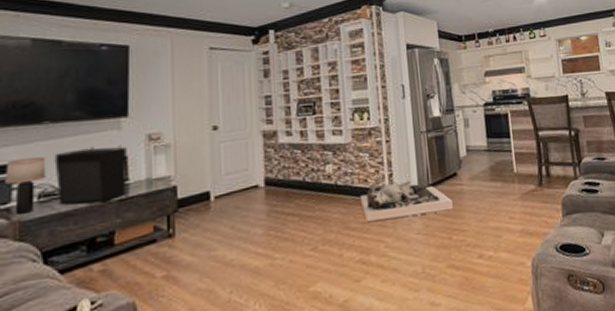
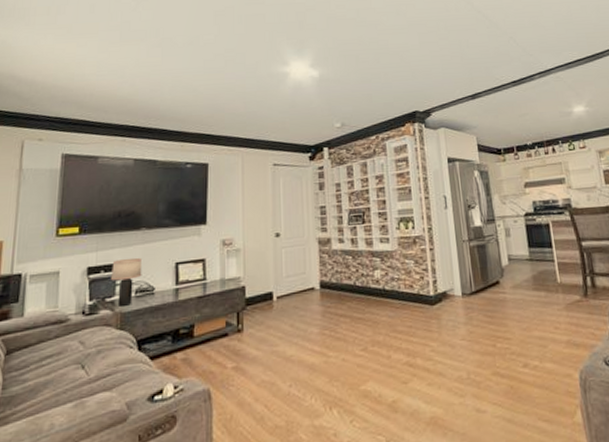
speaker: present [54,145,127,206] -> none [148,249,205,300]
dog bed: present [360,183,453,222] -> none [406,289,497,326]

